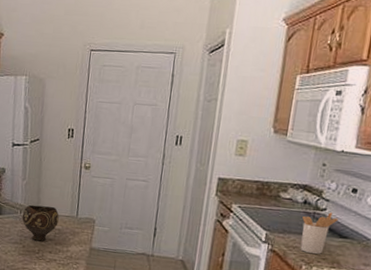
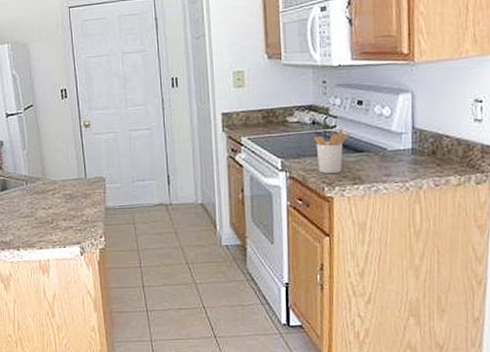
bowl: present [22,204,59,242] -> none [28,172,68,210]

